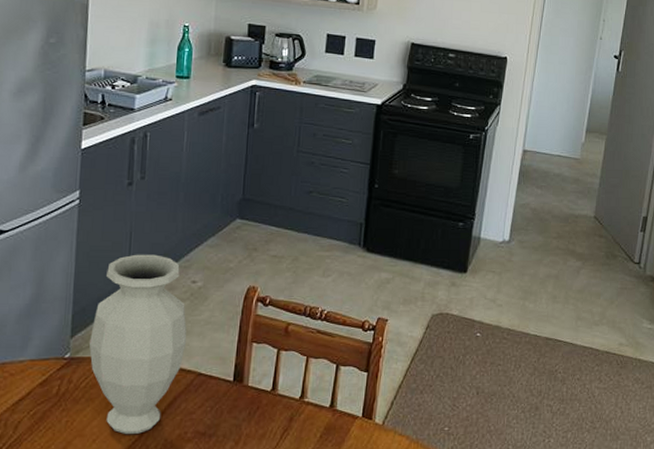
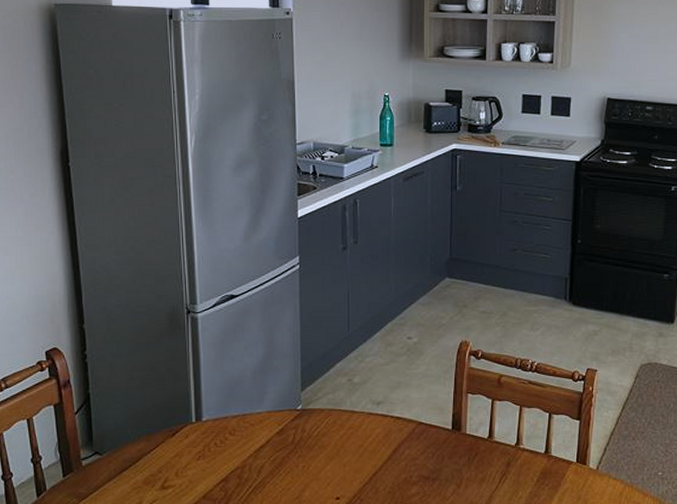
vase: present [89,254,187,434] -> none [319,313,407,478]

